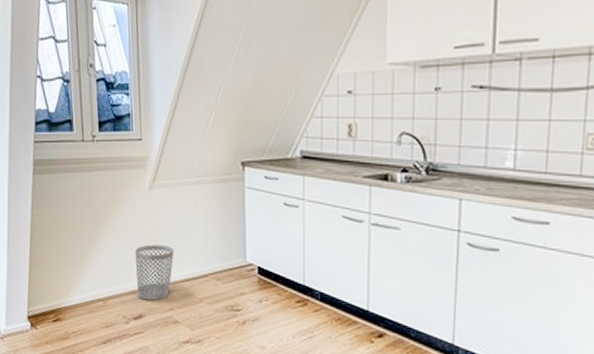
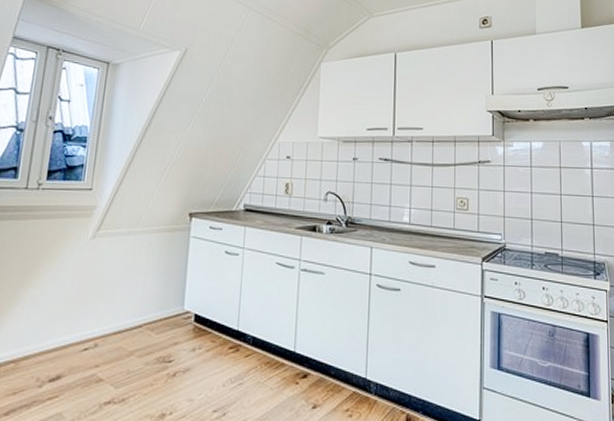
wastebasket: present [135,244,174,301] -> none [59,296,109,358]

